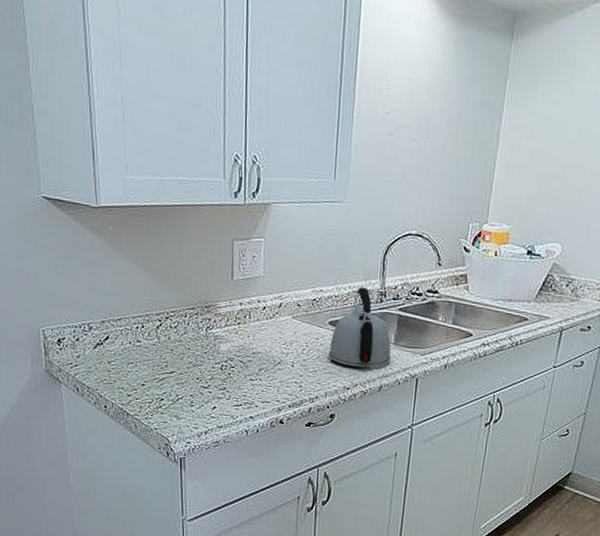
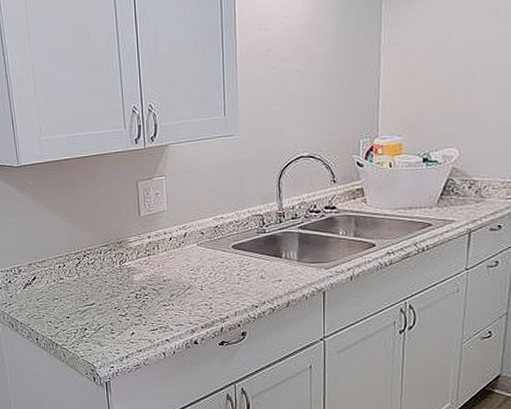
kettle: present [328,287,391,371] -> none [234,211,295,288]

